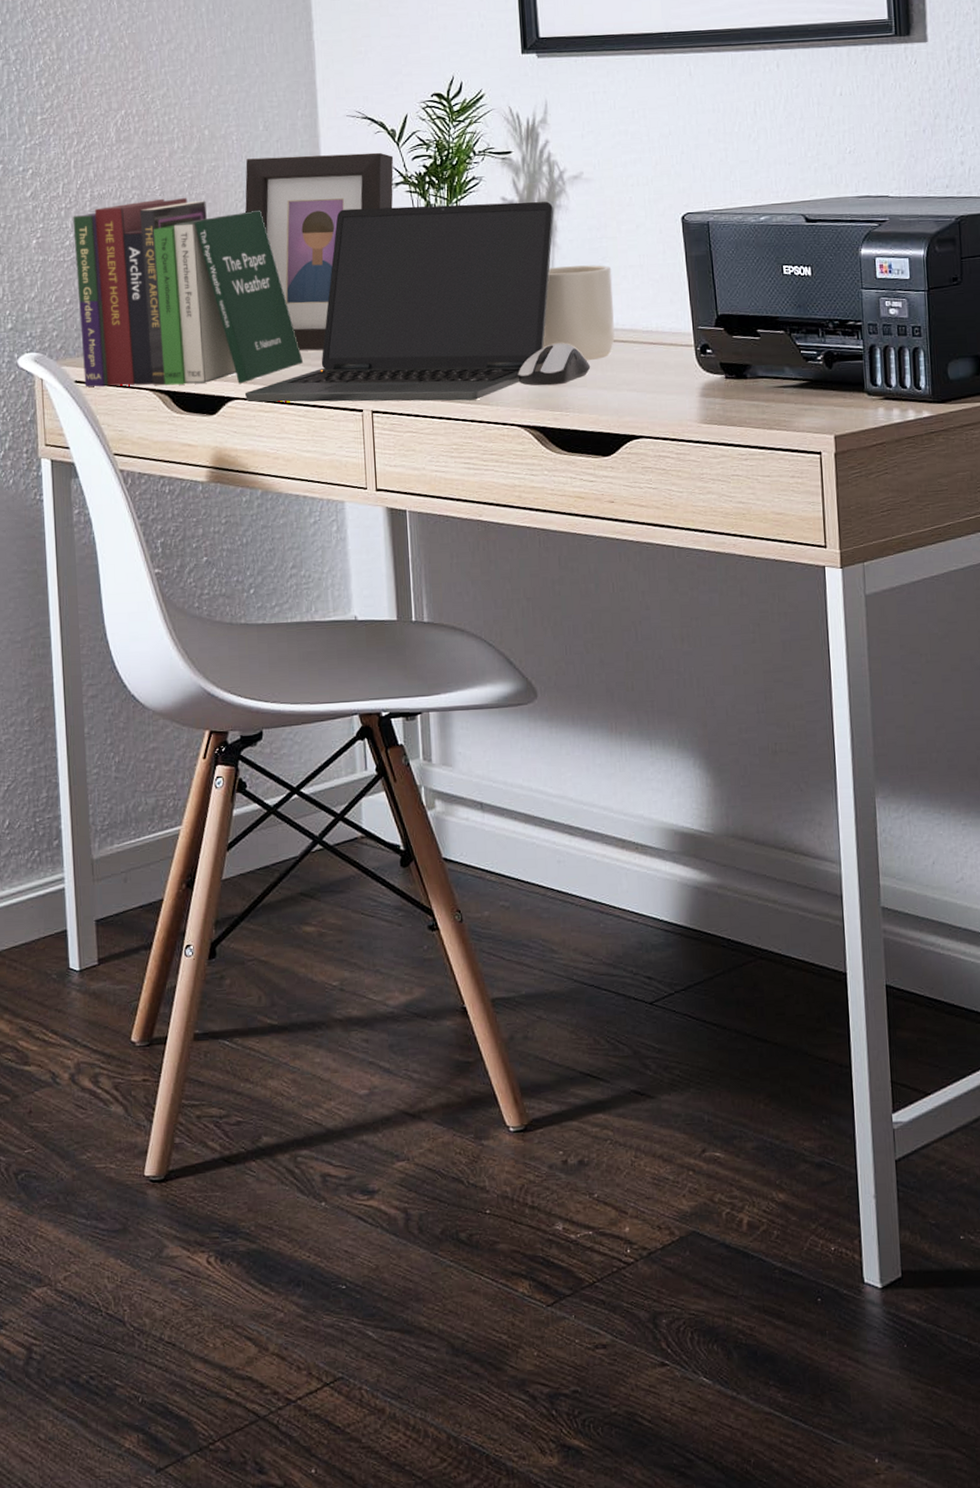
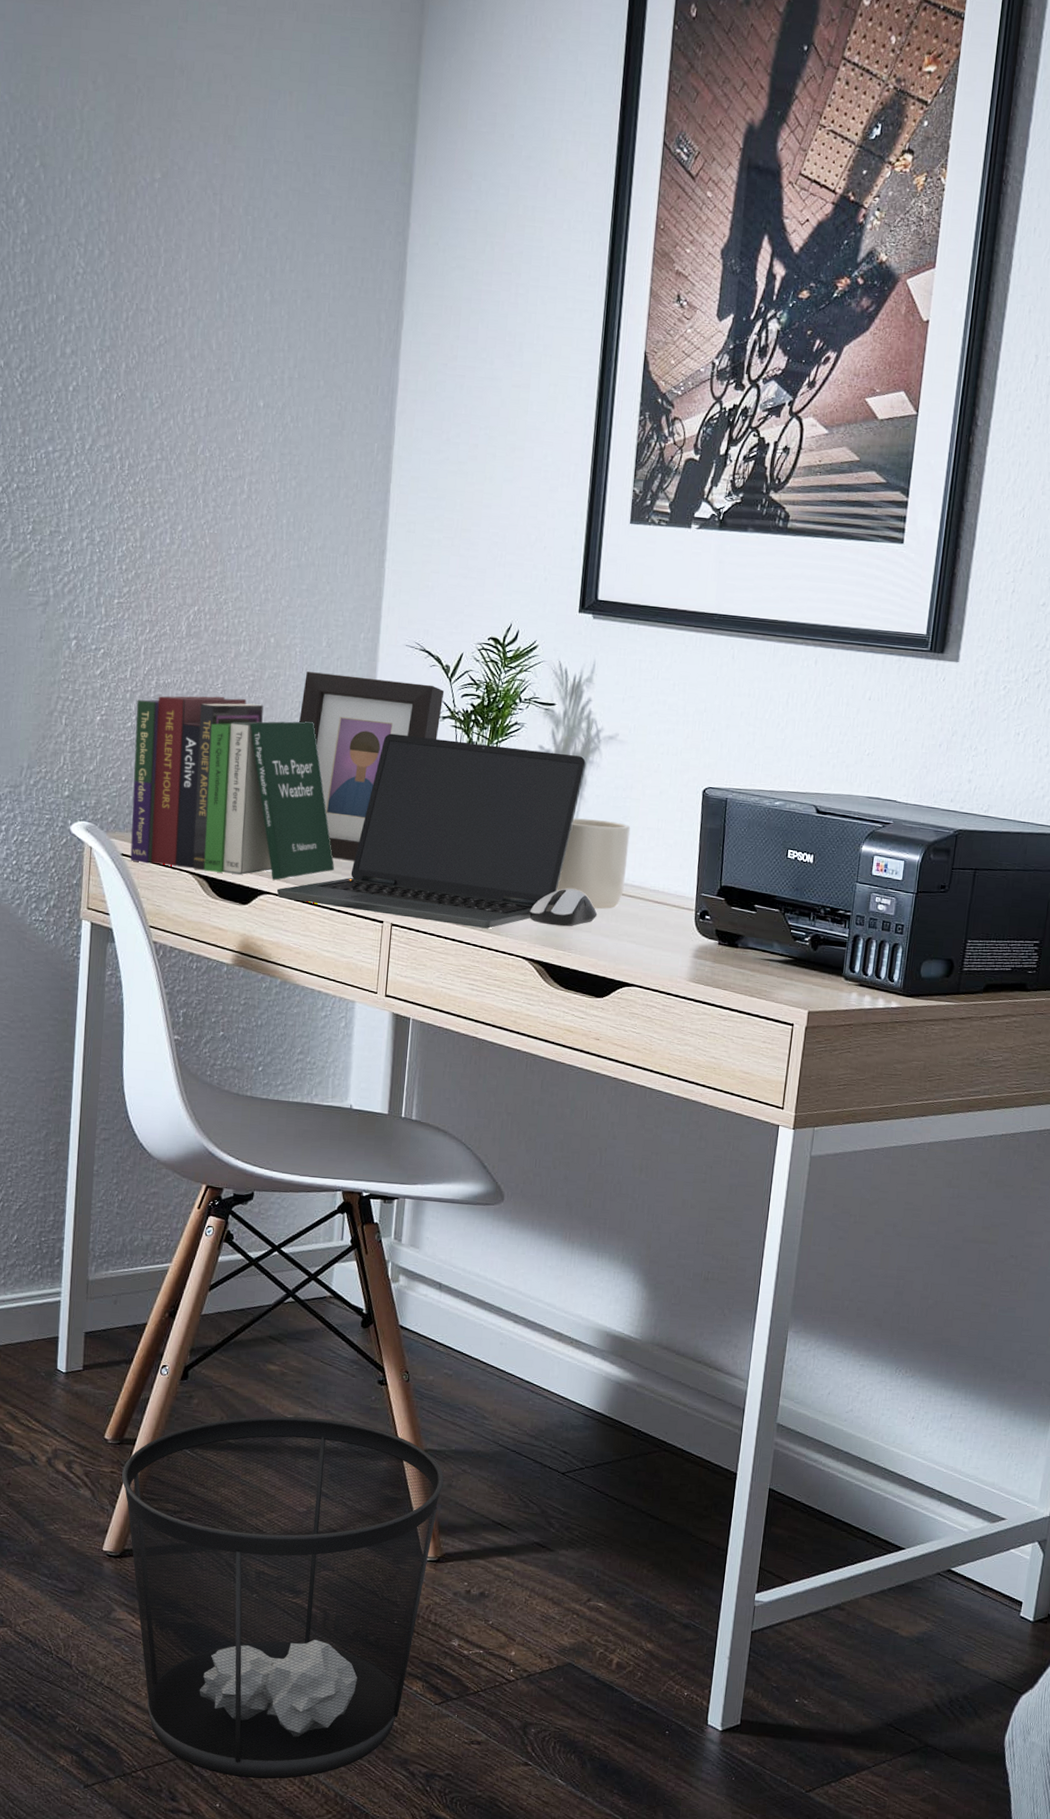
waste bin: none [156,979,519,1432] -> present [122,1416,444,1779]

